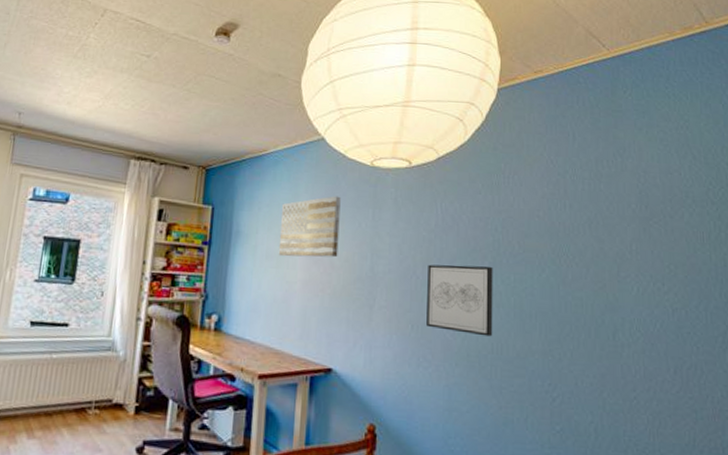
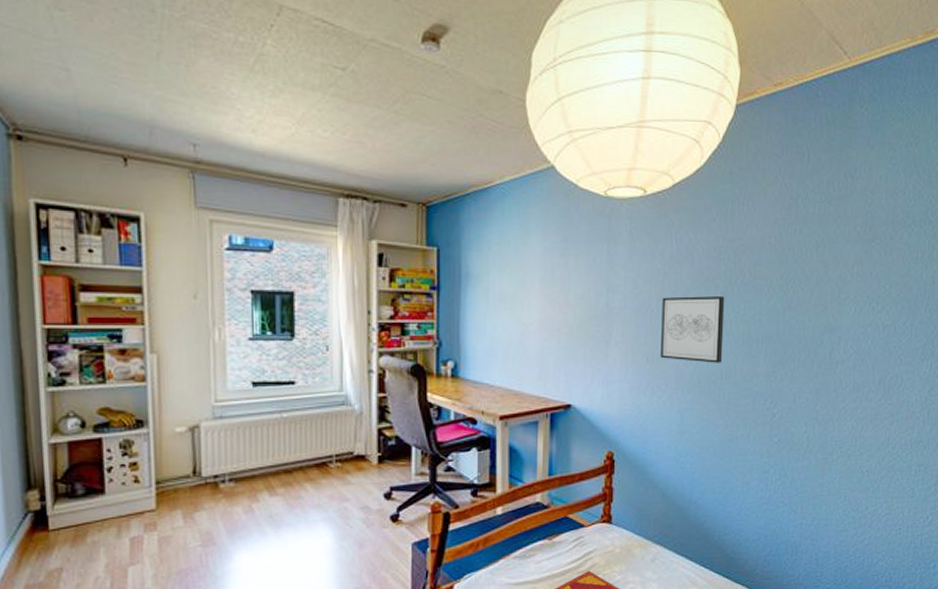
wall art: present [278,196,341,258] -> none [511,230,574,298]

